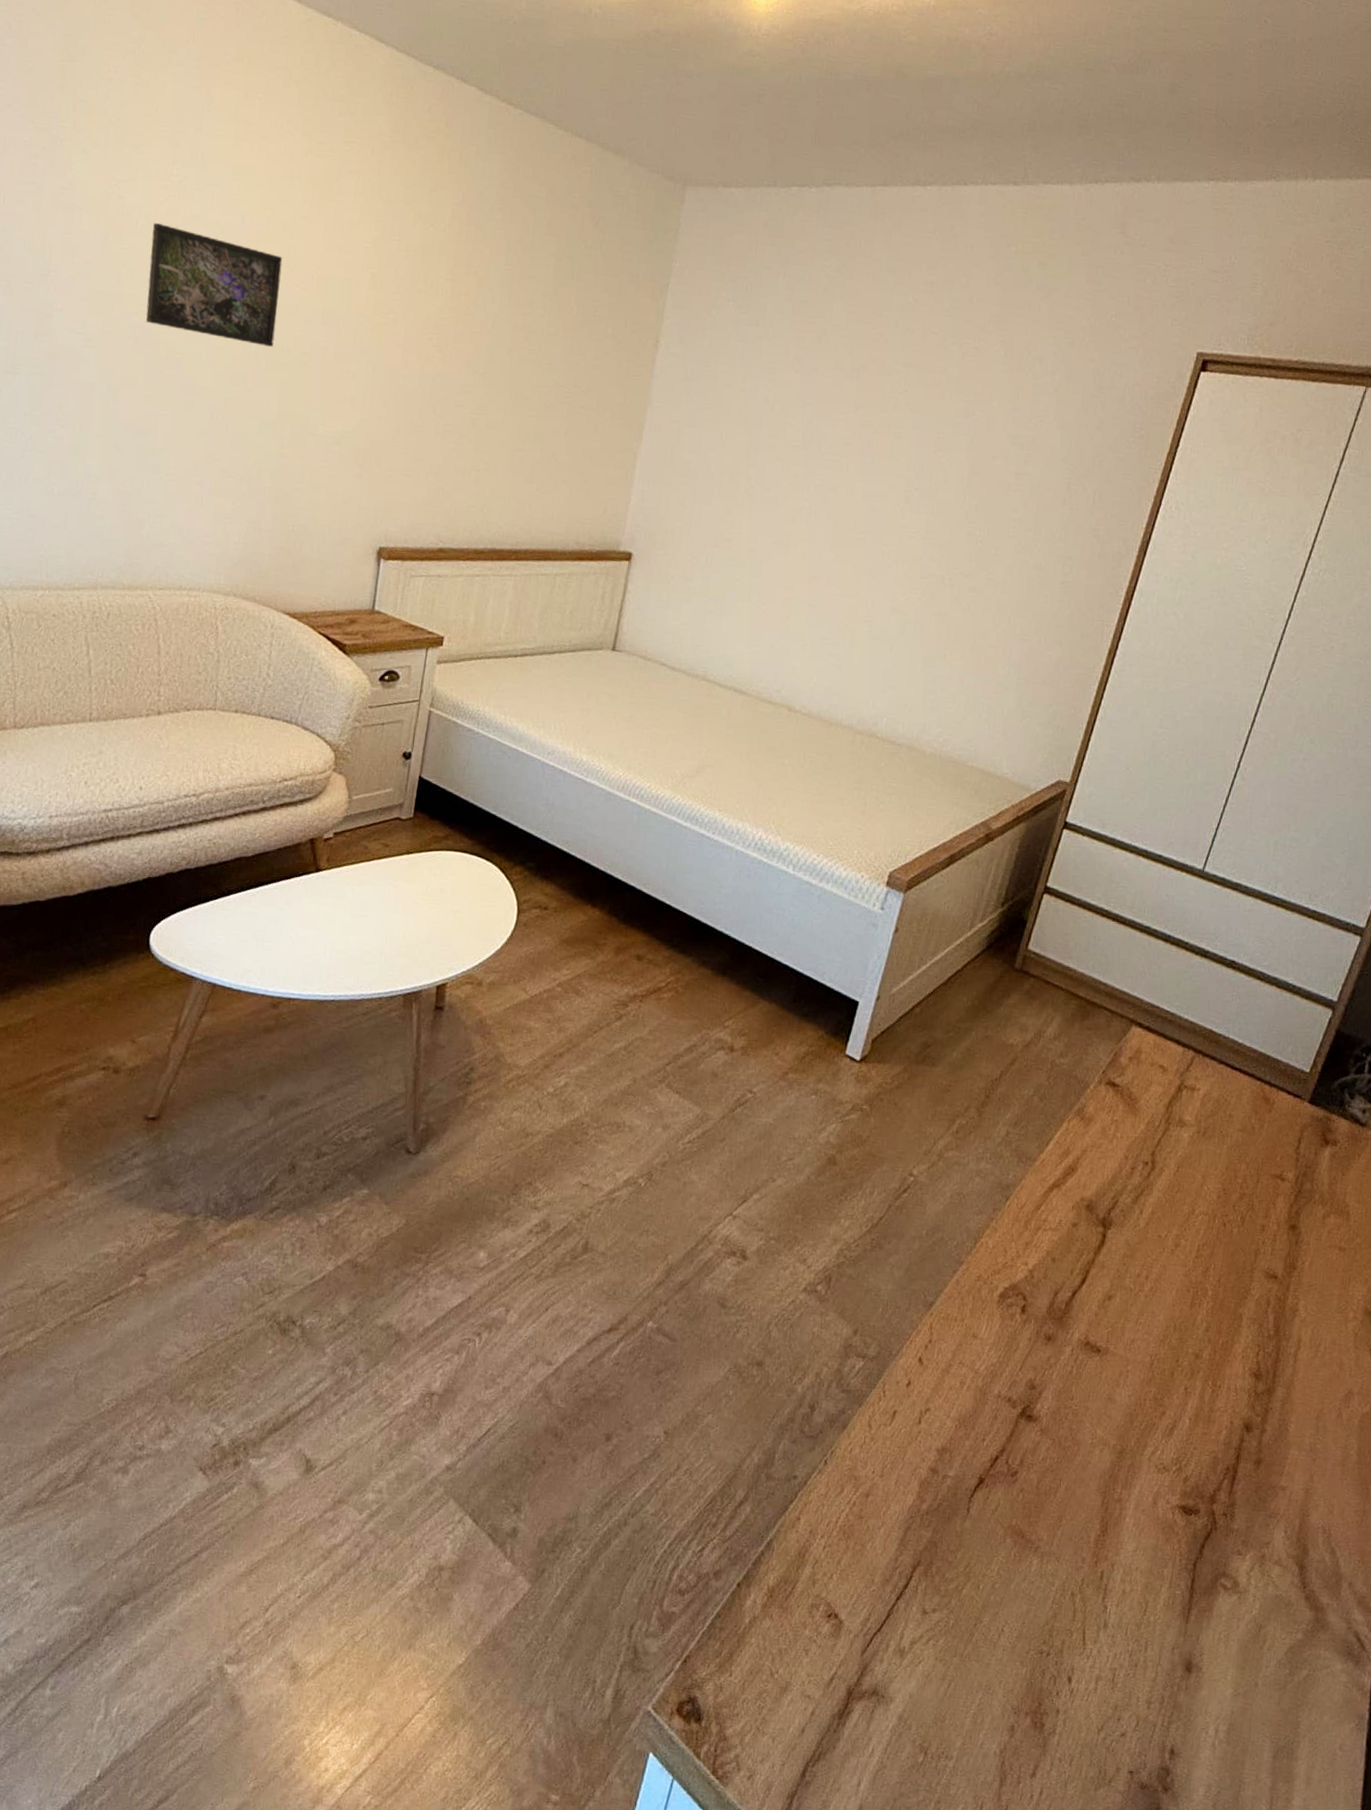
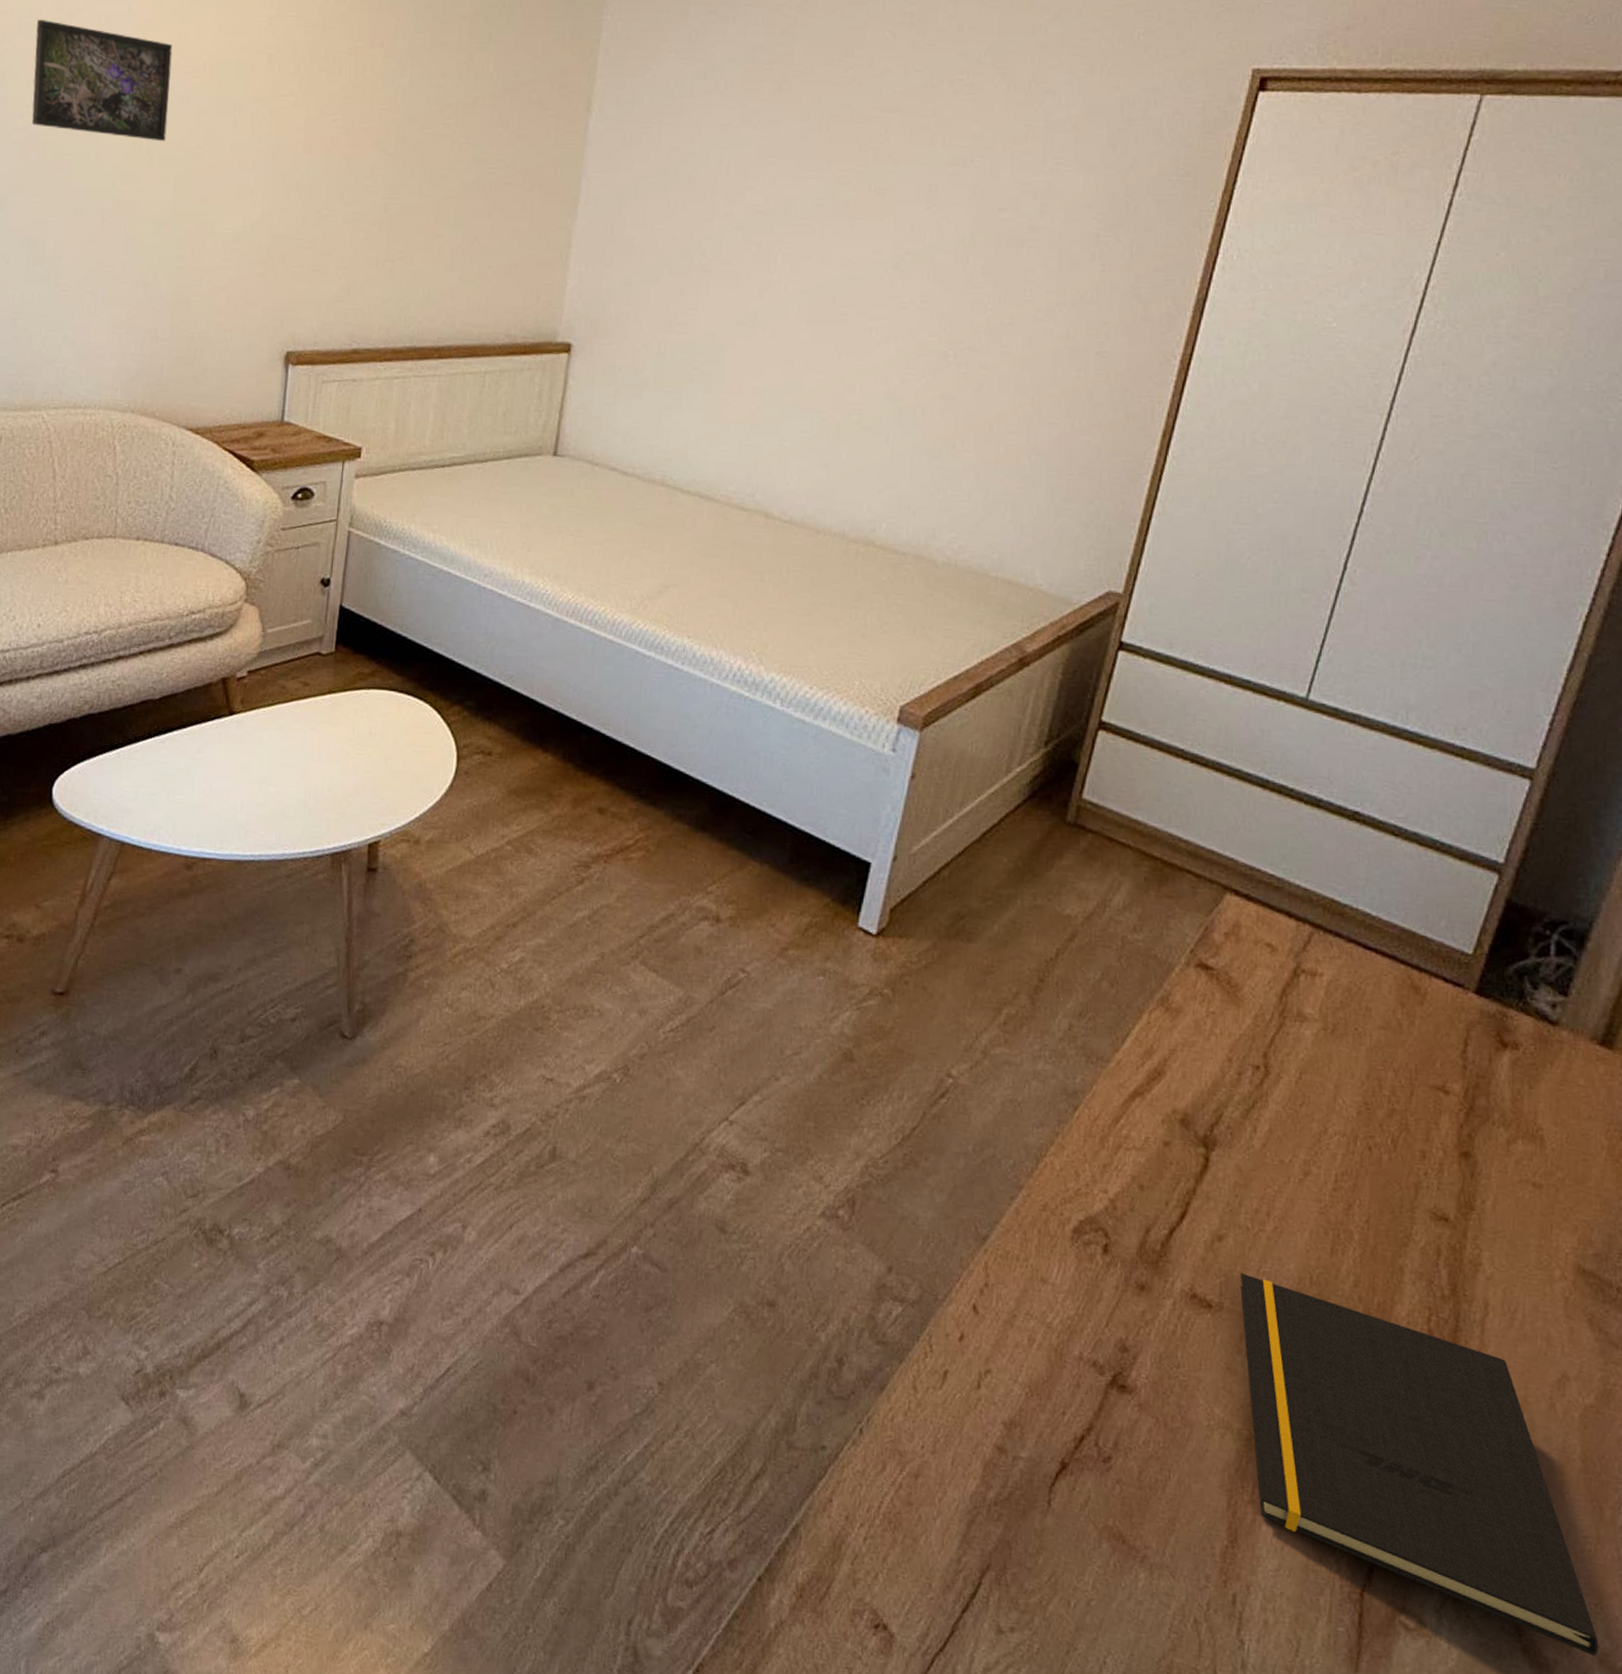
notepad: none [1122,1324,1359,1598] -> present [1240,1272,1599,1656]

